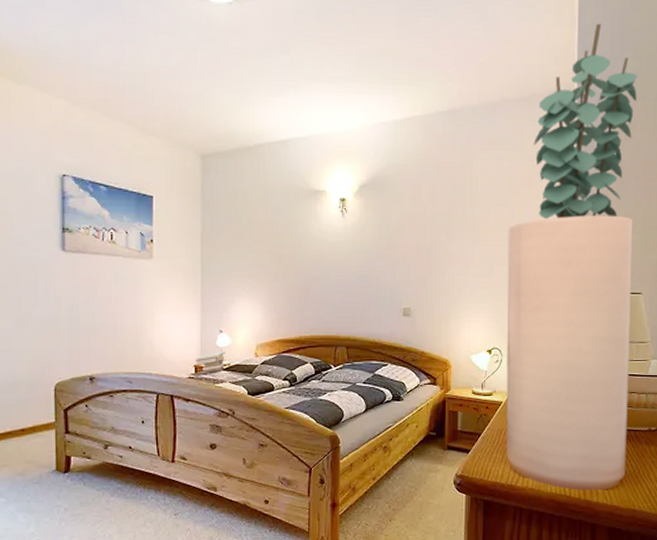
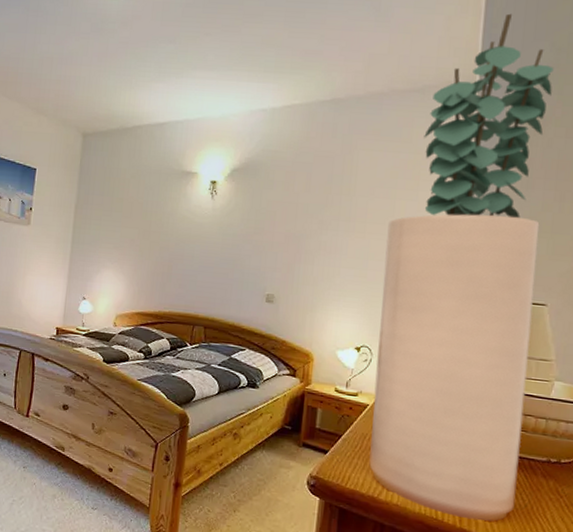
books: present [196,352,226,374] -> none [58,317,87,337]

